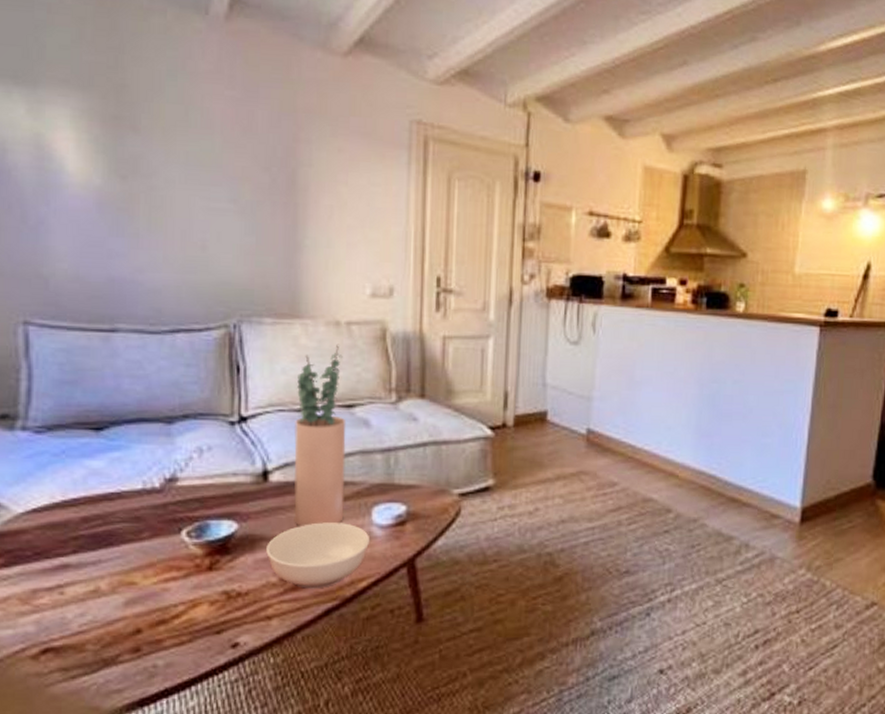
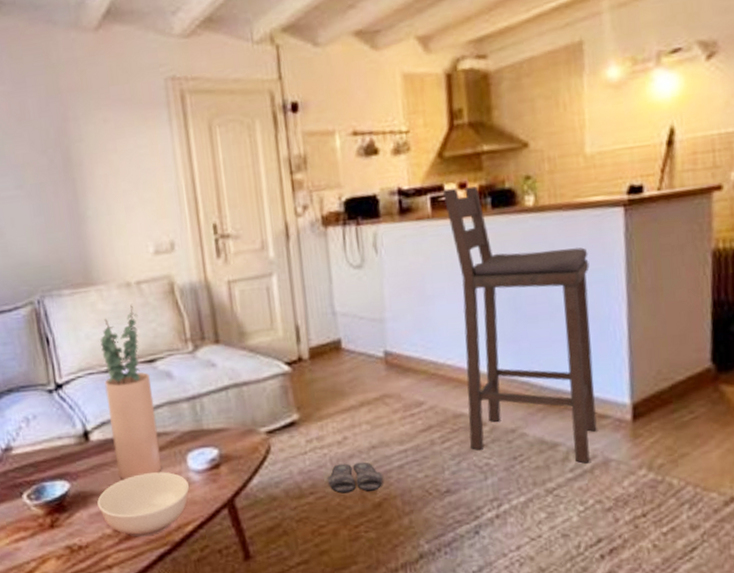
slippers: none [512,534,568,564] -> present [327,461,383,493]
bar stool: none [654,282,784,558] -> present [442,186,597,463]

